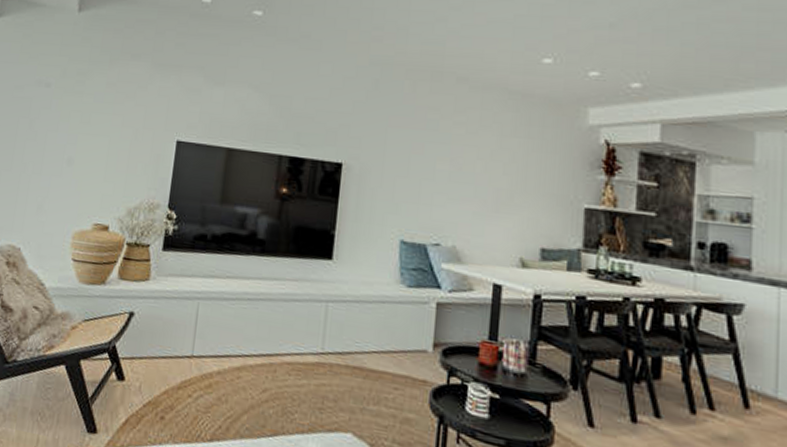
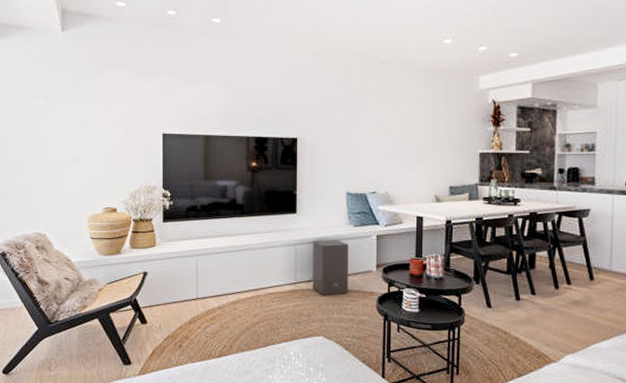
speaker: none [344,299,398,379] -> present [312,239,349,296]

